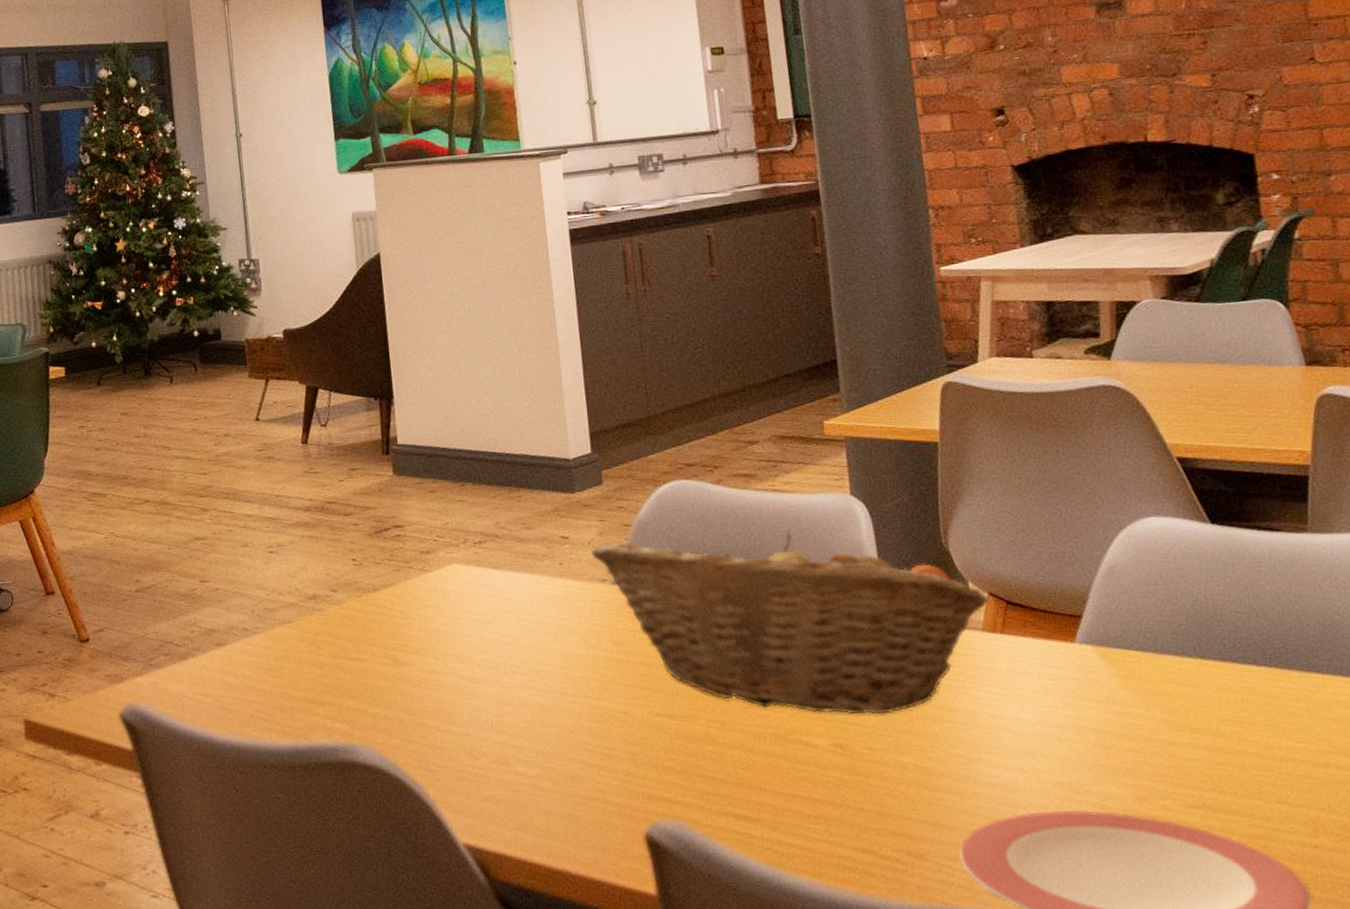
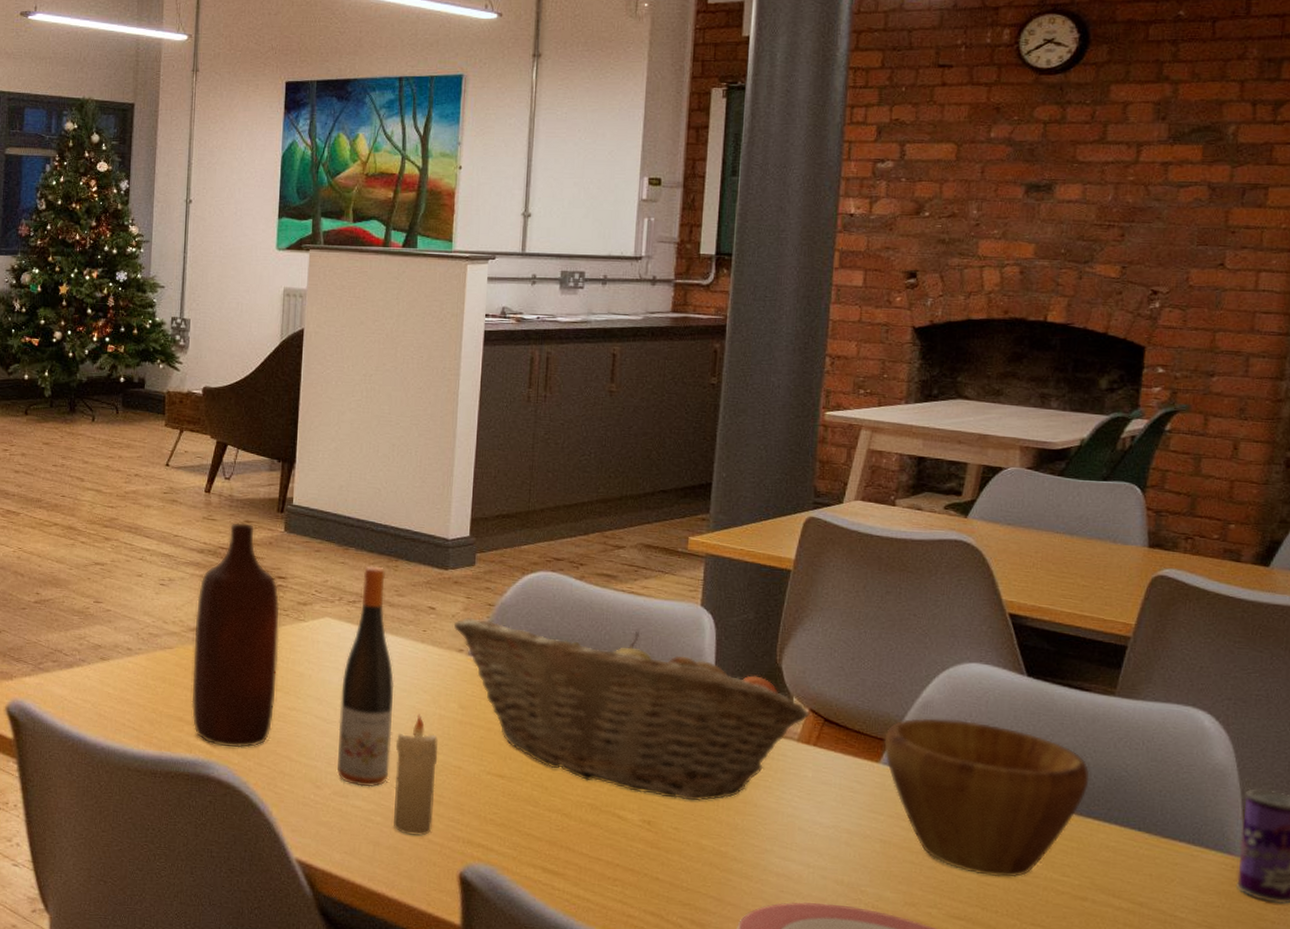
bottle: none [310,470,414,726] -> present [191,522,280,748]
wine bottle: none [481,499,550,750] -> present [336,566,395,787]
candle: none [551,658,607,798] -> present [394,714,438,836]
bowl: none [1074,582,1303,754] -> present [884,718,1090,878]

